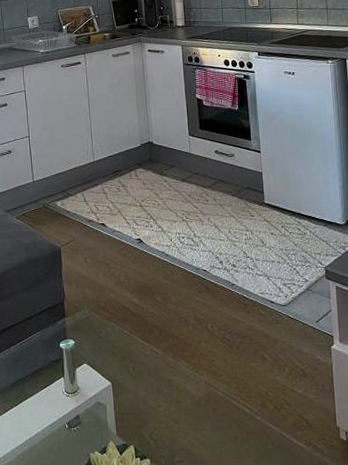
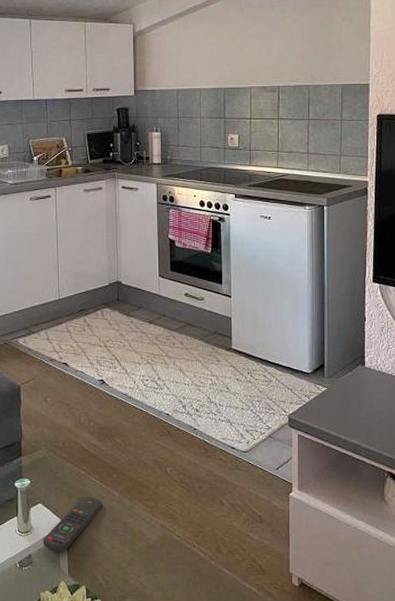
remote control: none [90,355,146,411] -> present [43,496,102,552]

